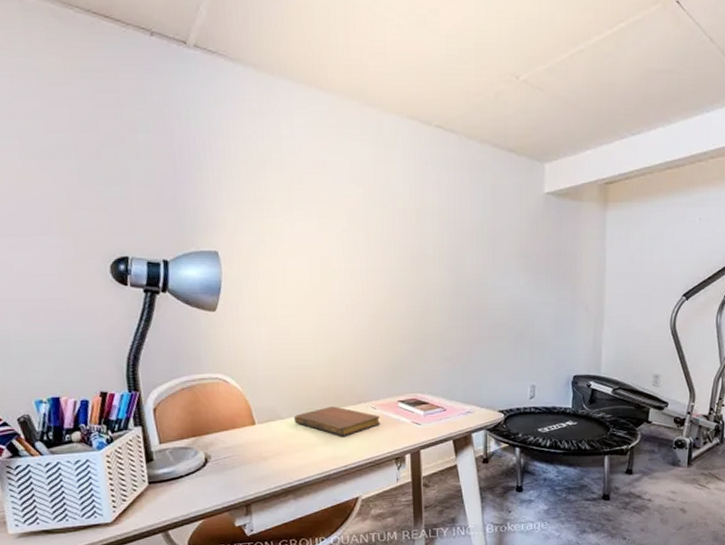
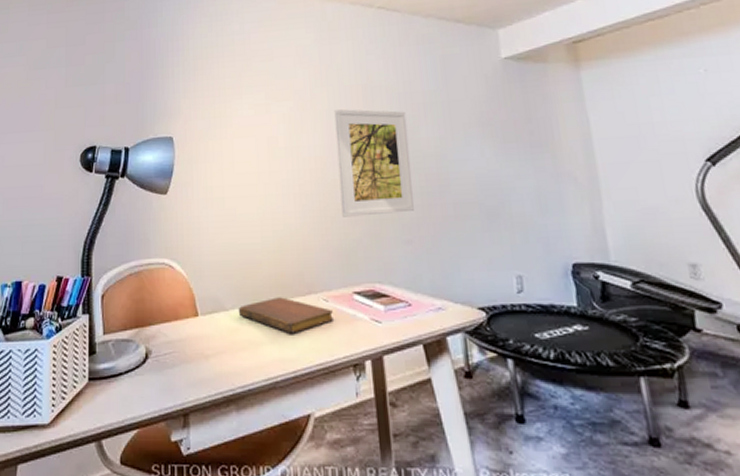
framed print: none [387,232,456,337] -> present [334,108,415,217]

